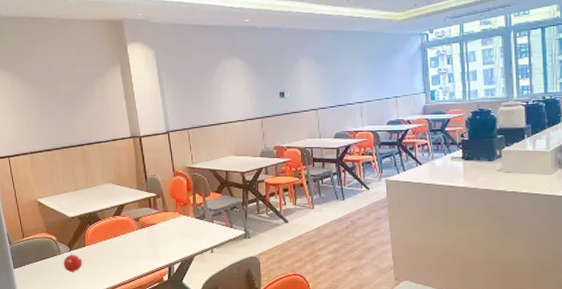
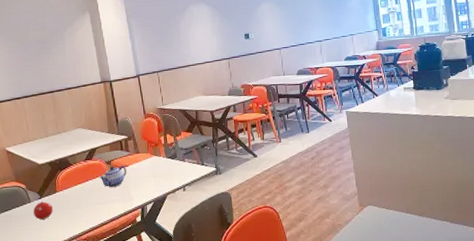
teapot: none [128,223,154,245] -> present [100,165,126,188]

